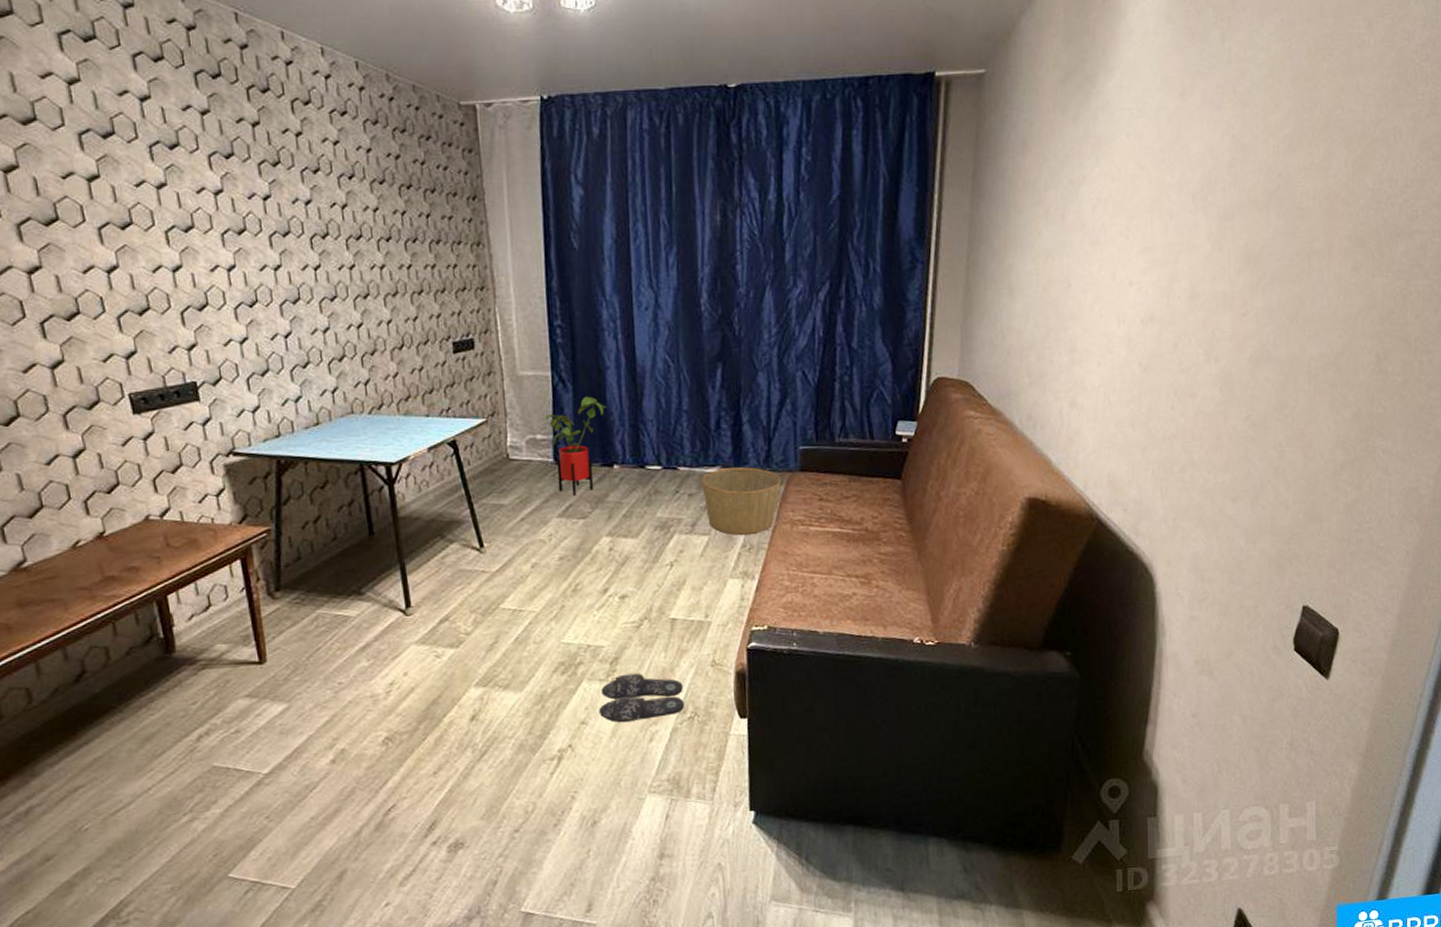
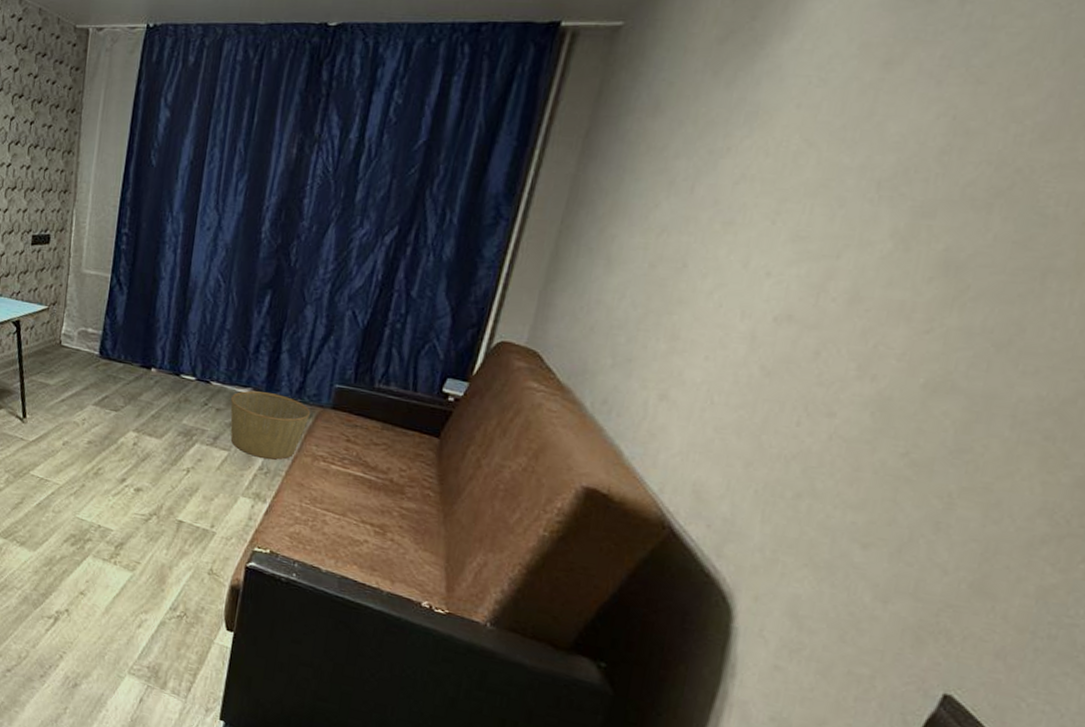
house plant: present [545,396,606,496] -> none [98,301,155,389]
slippers: present [600,673,684,722] -> none [98,559,178,609]

